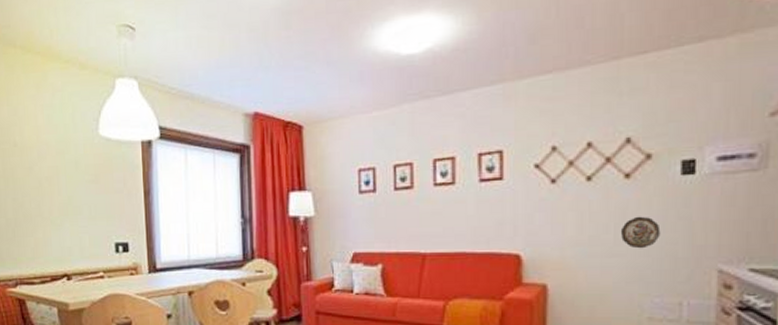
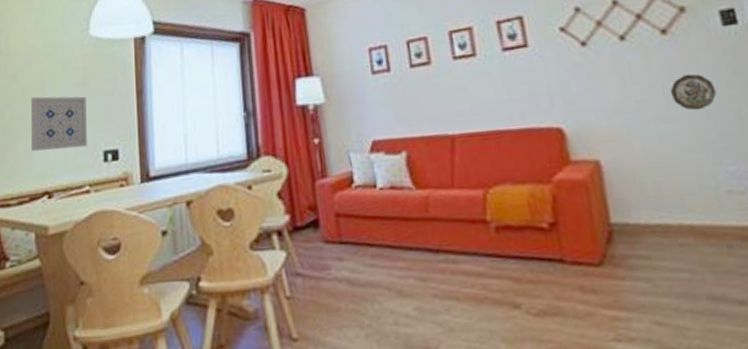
wall art: none [46,189,100,239] -> present [30,96,87,151]

